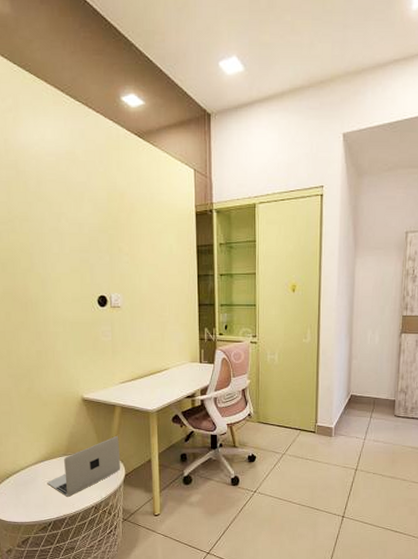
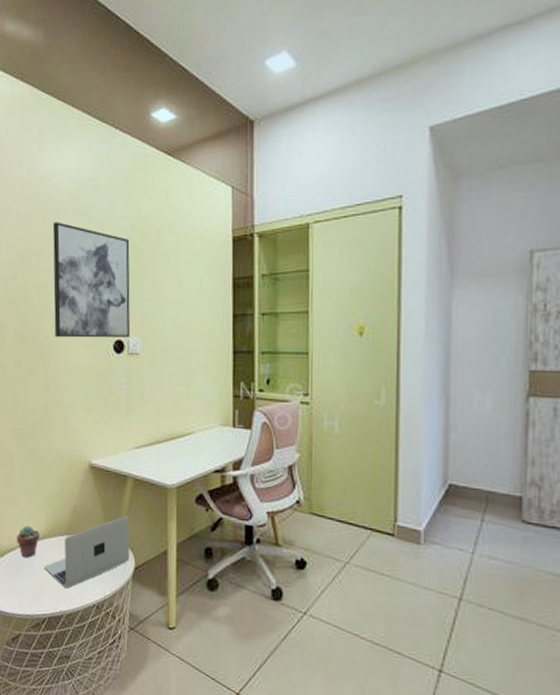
potted succulent: none [19,451,41,478] -> present [16,525,40,559]
wall art: none [34,190,112,294] -> present [53,222,131,338]

